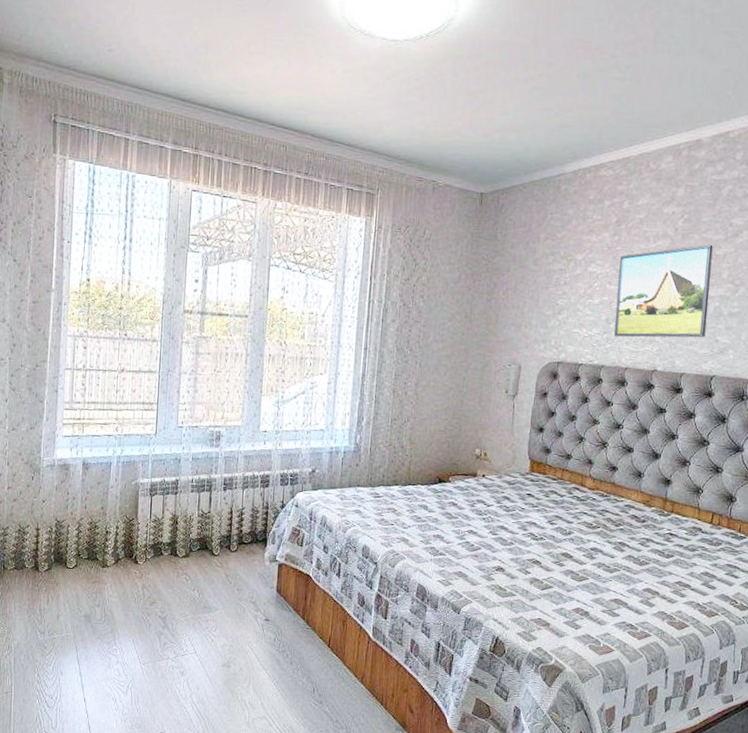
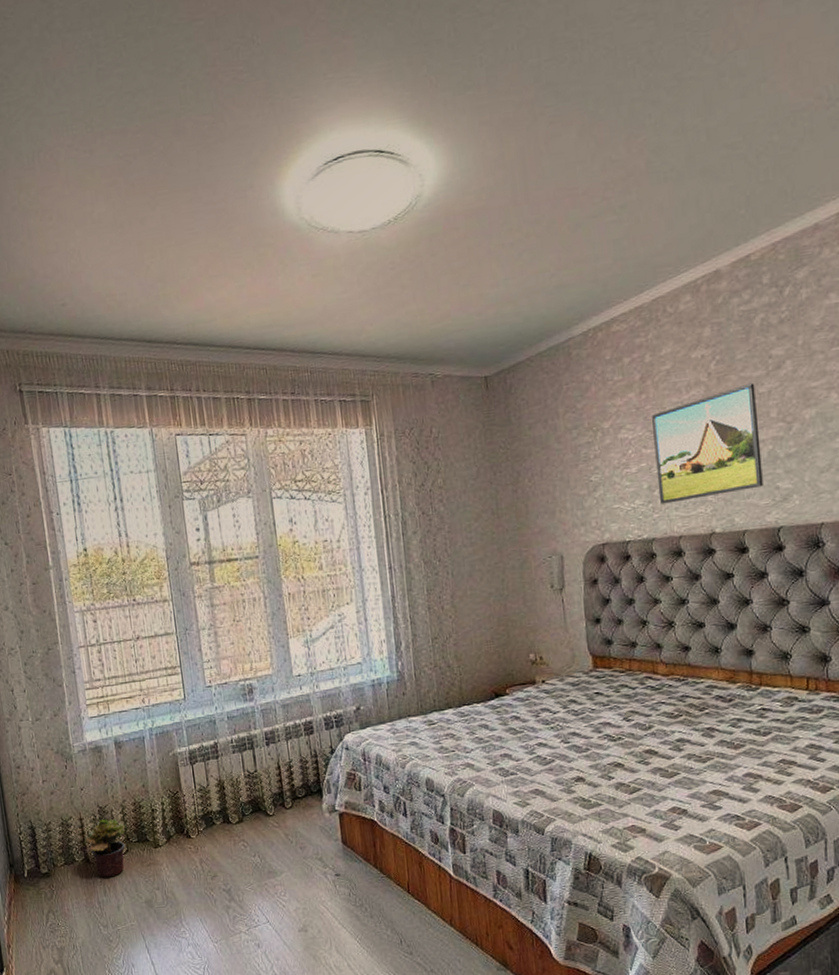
potted plant: none [36,532,79,588] -> present [83,819,126,878]

